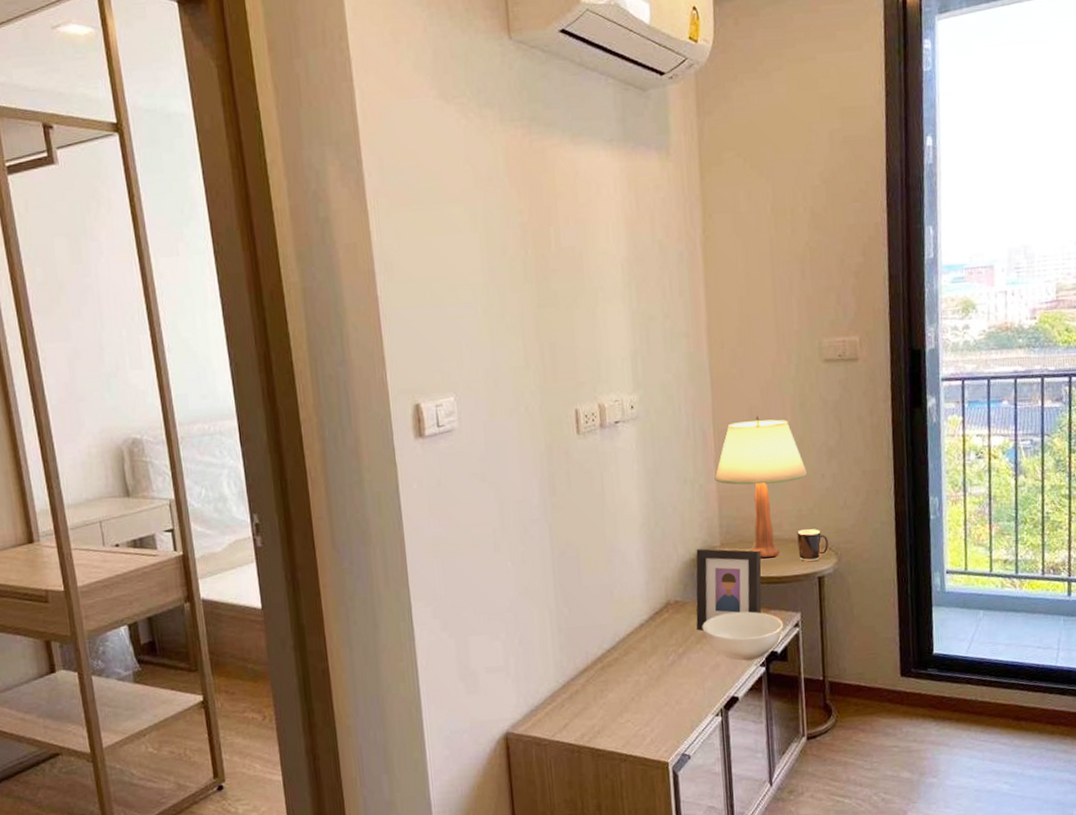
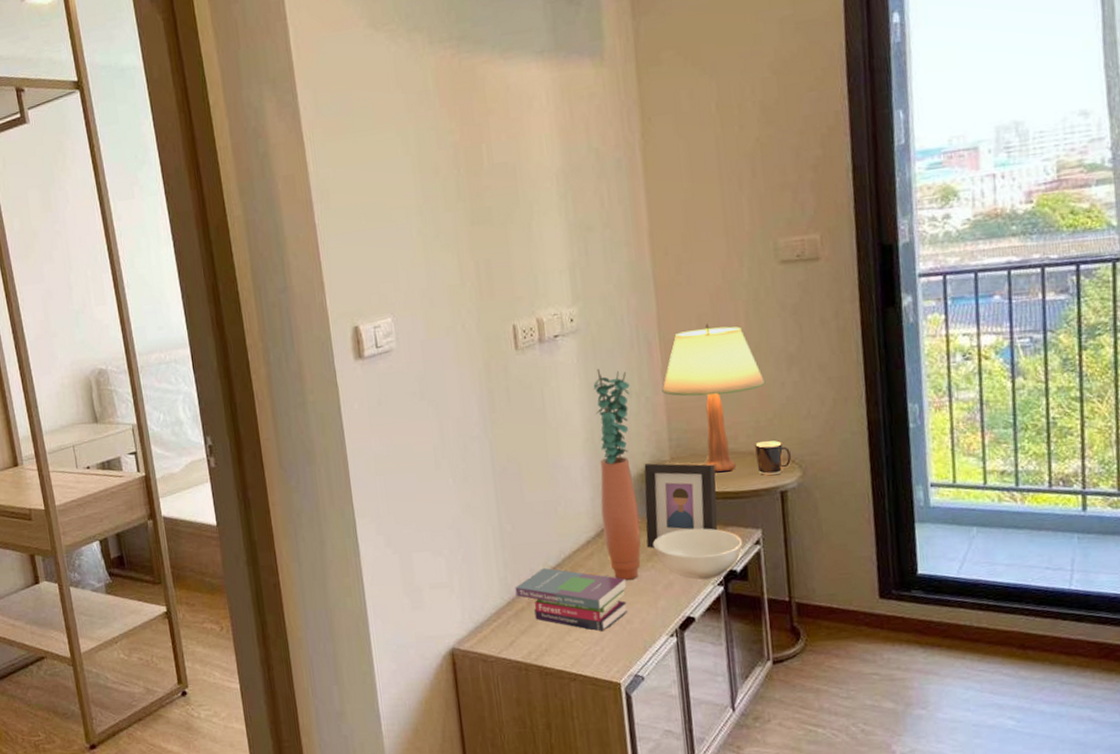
books: none [570,651,677,713] -> present [515,568,628,632]
vase: none [650,455,691,662] -> present [593,368,641,580]

